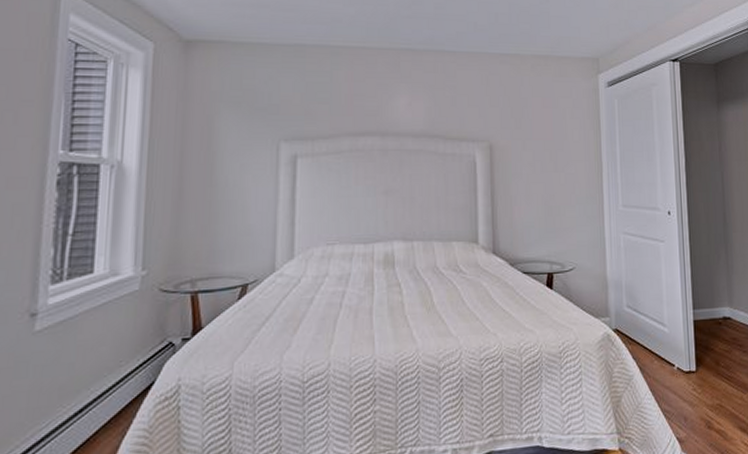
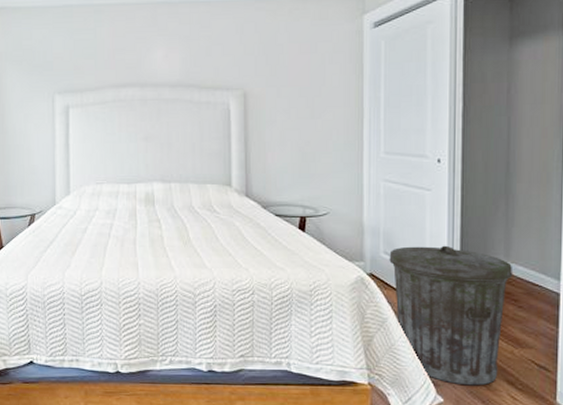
trash can: none [632,295,737,439] -> present [389,245,513,386]

